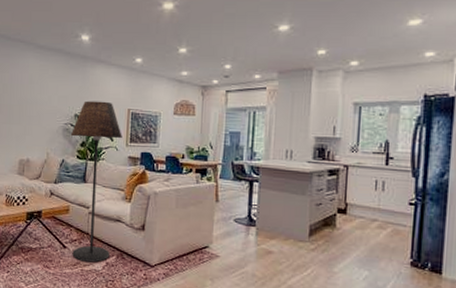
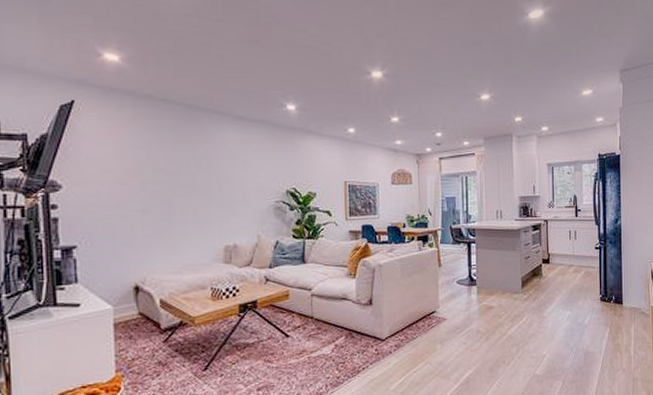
floor lamp: present [70,101,122,263] -> none [283,175,341,348]

